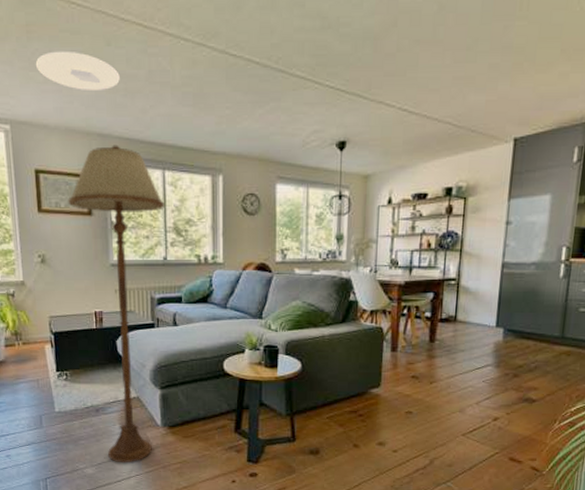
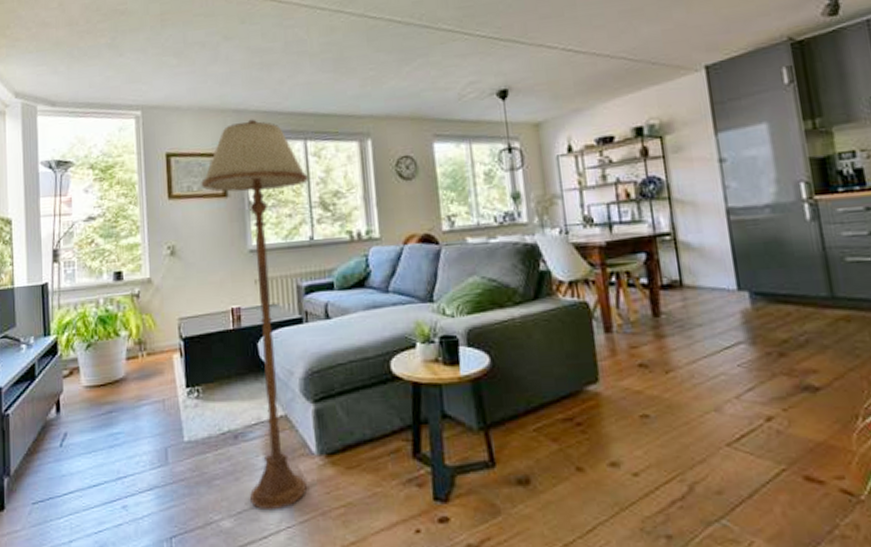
ceiling light: present [35,51,120,92] -> none [169,33,255,69]

